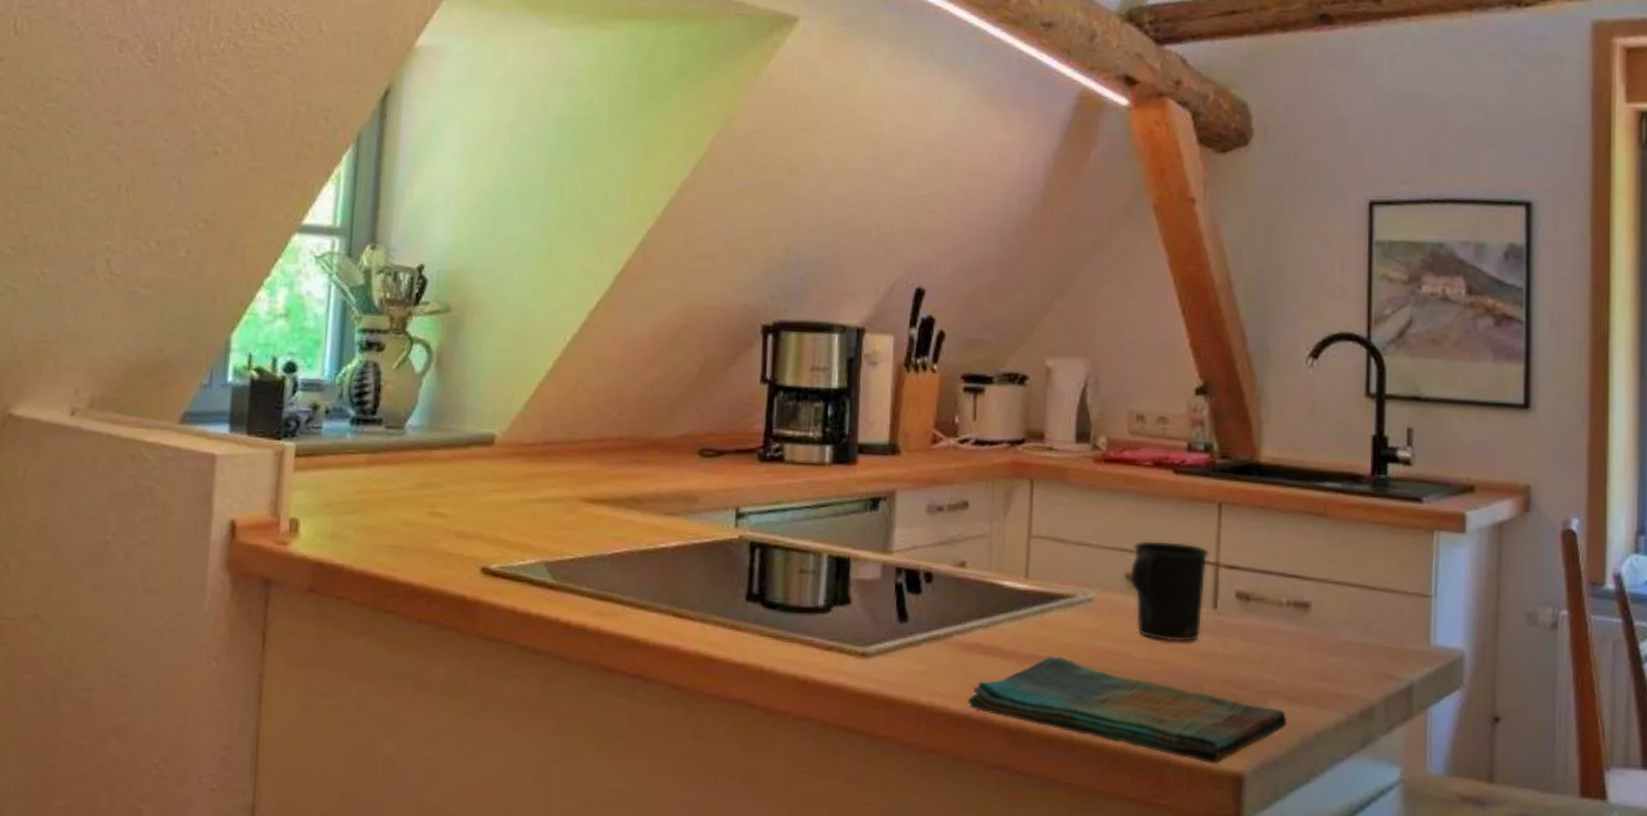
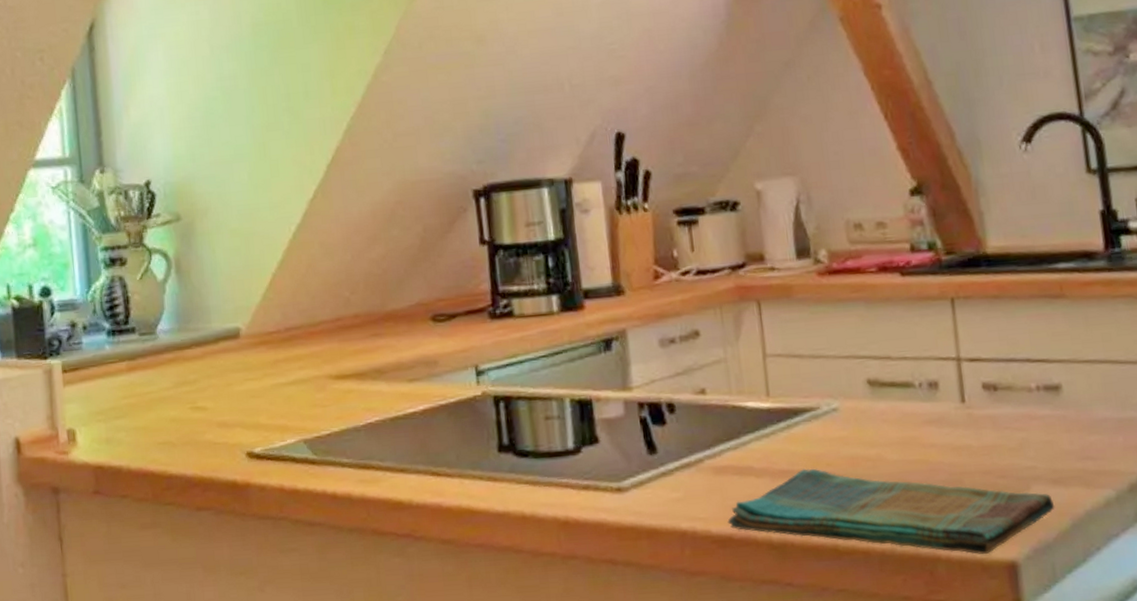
mug: present [1129,541,1209,643] -> none [869,342,952,441]

